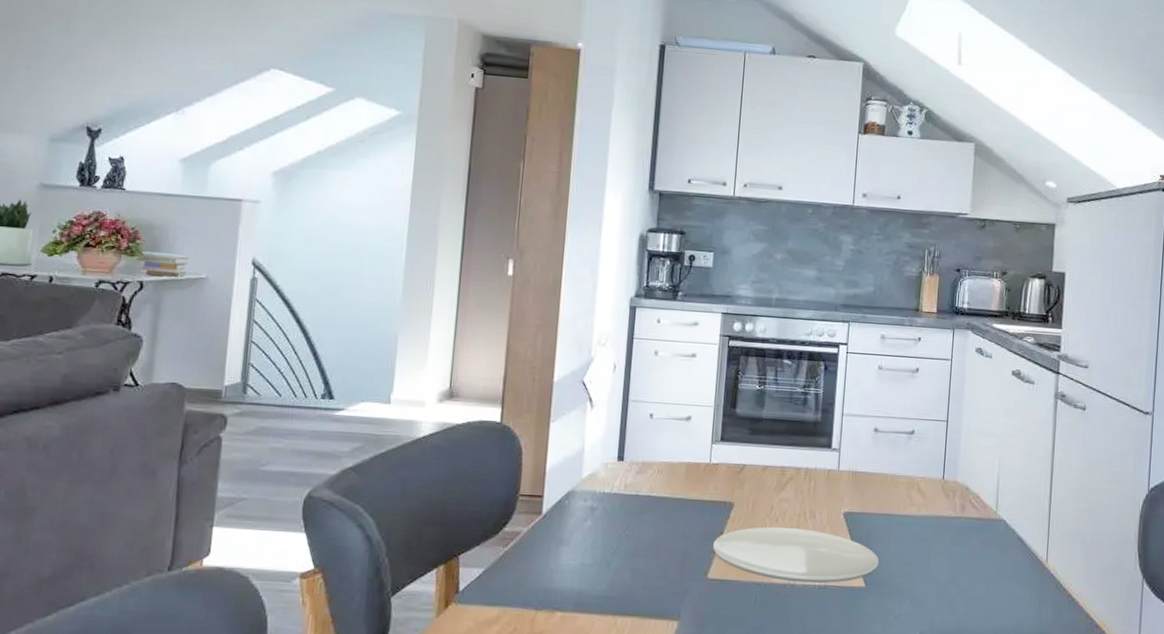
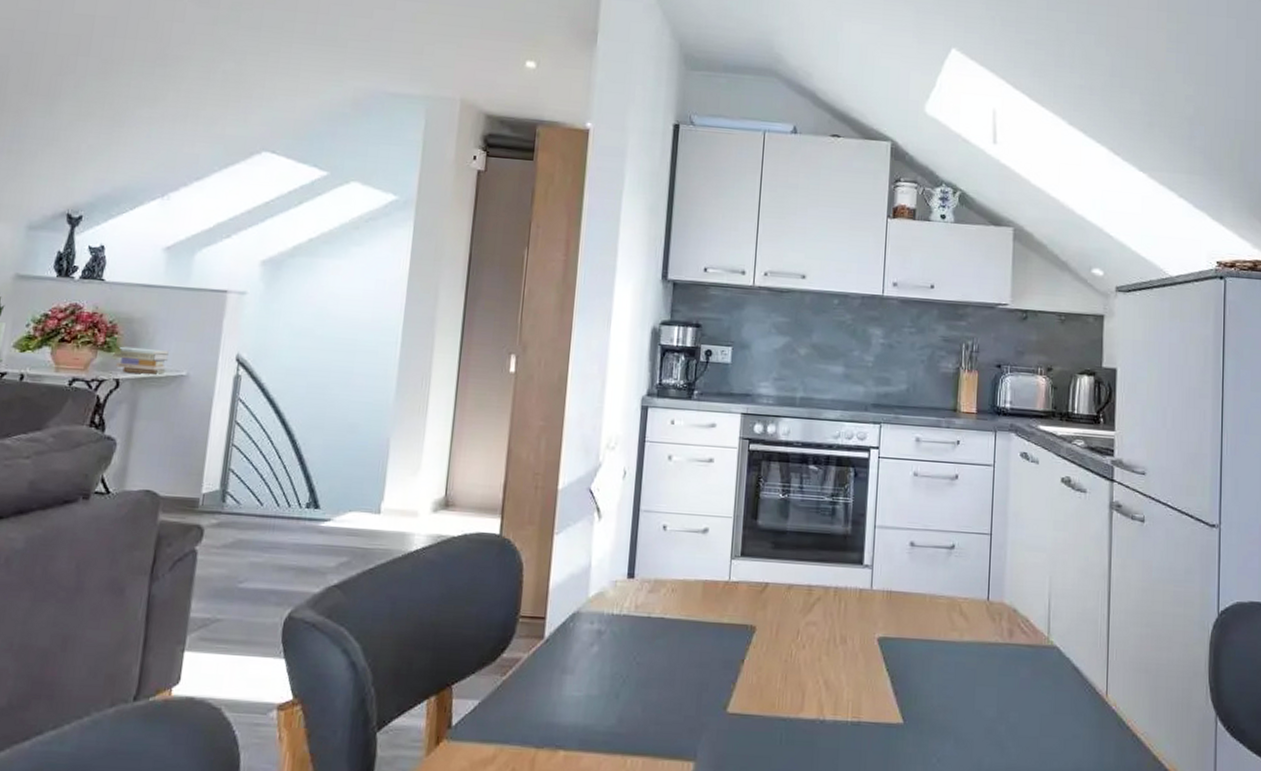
plate: present [712,527,880,584] -> none [732,653,919,719]

